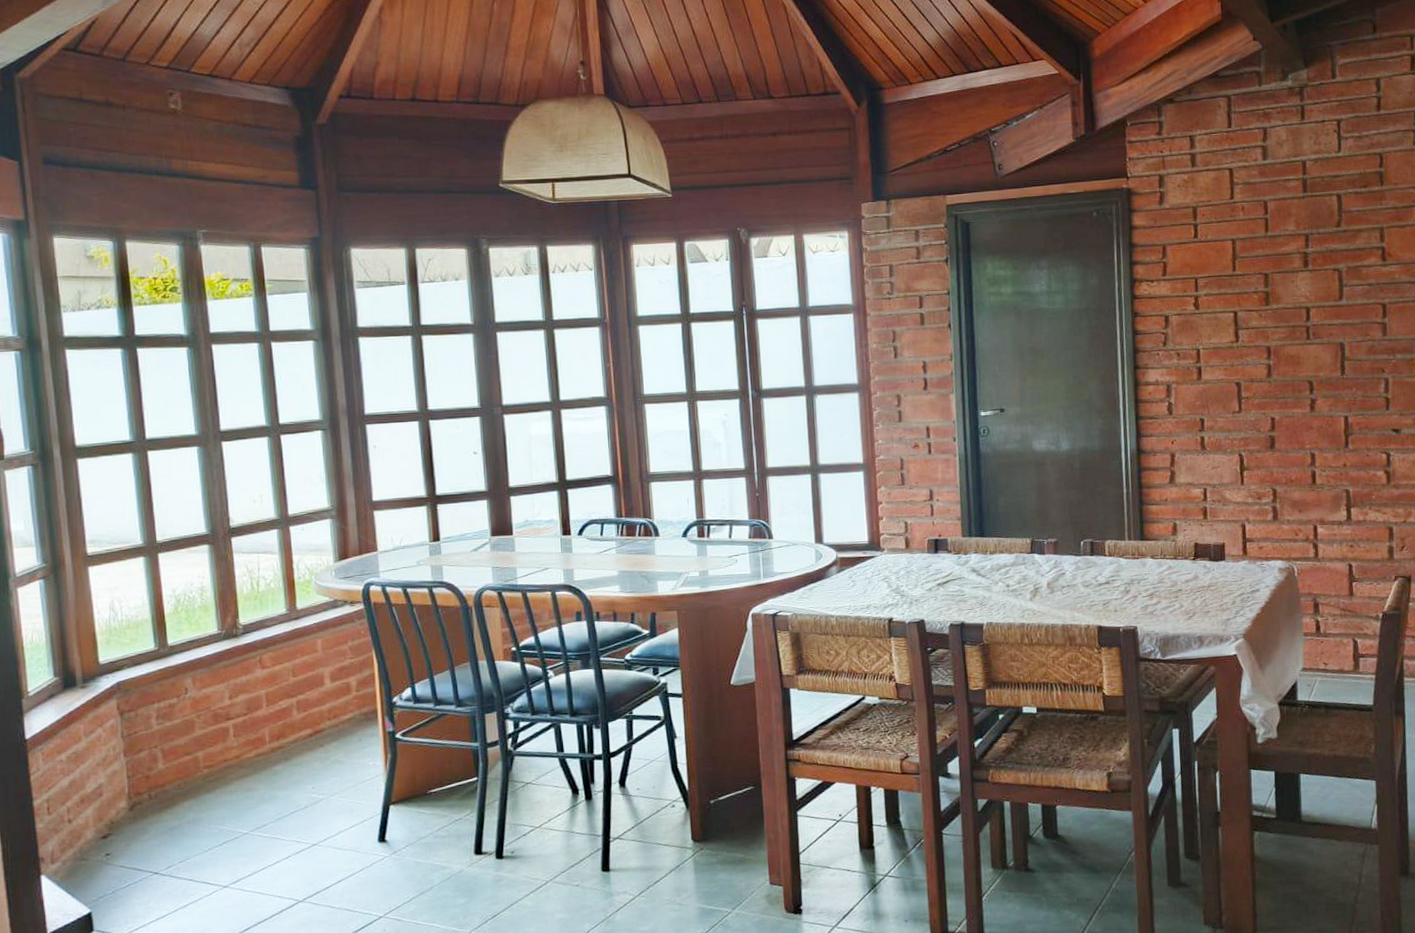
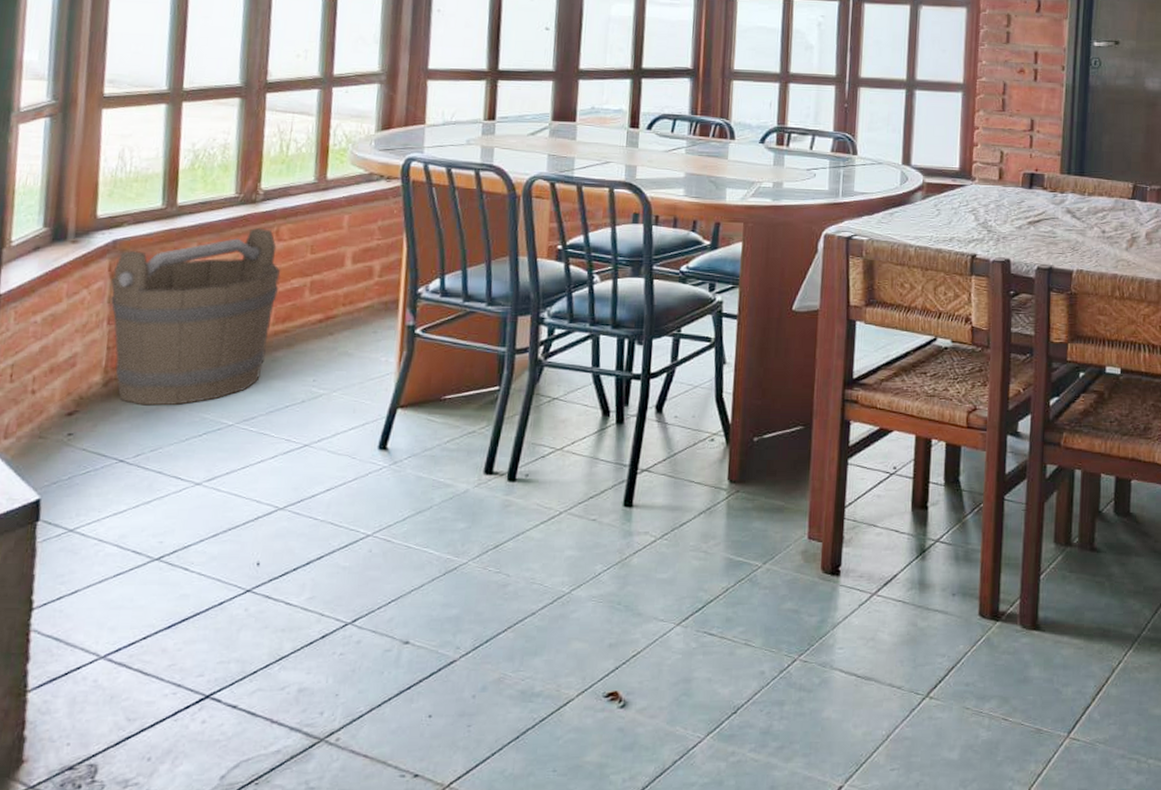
bucket: none [122,658,270,824] -> present [111,227,281,406]

